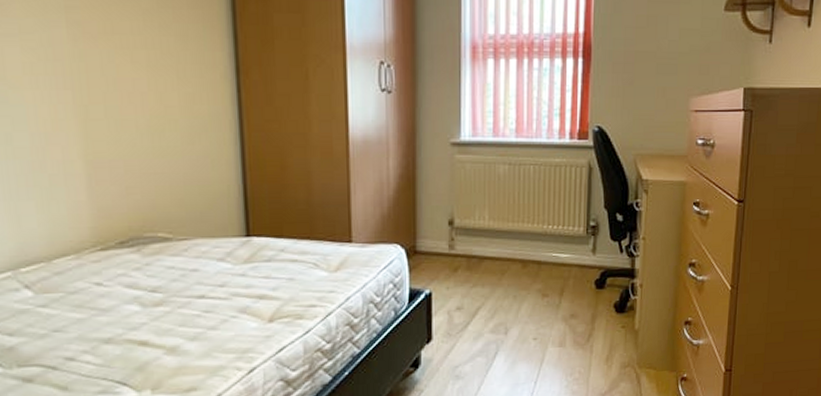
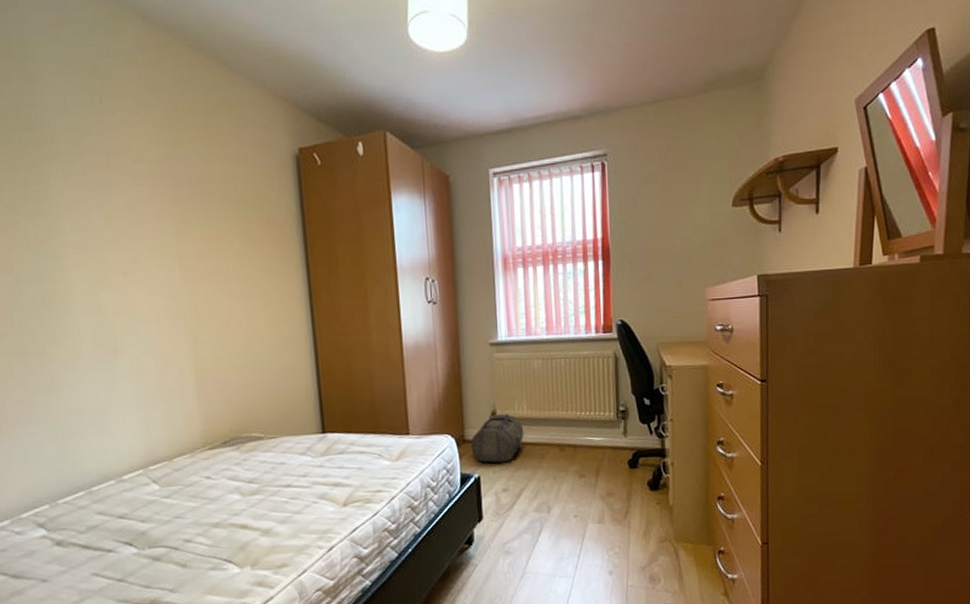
backpack: none [423,221,484,278] -> present [470,413,524,463]

